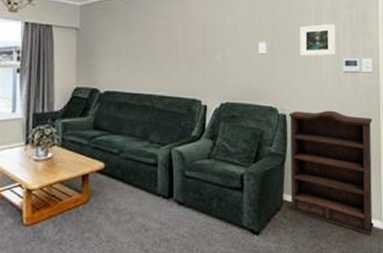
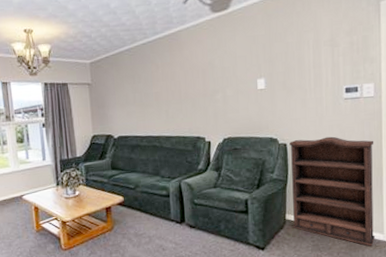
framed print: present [299,23,336,56] -> none [297,52,336,88]

